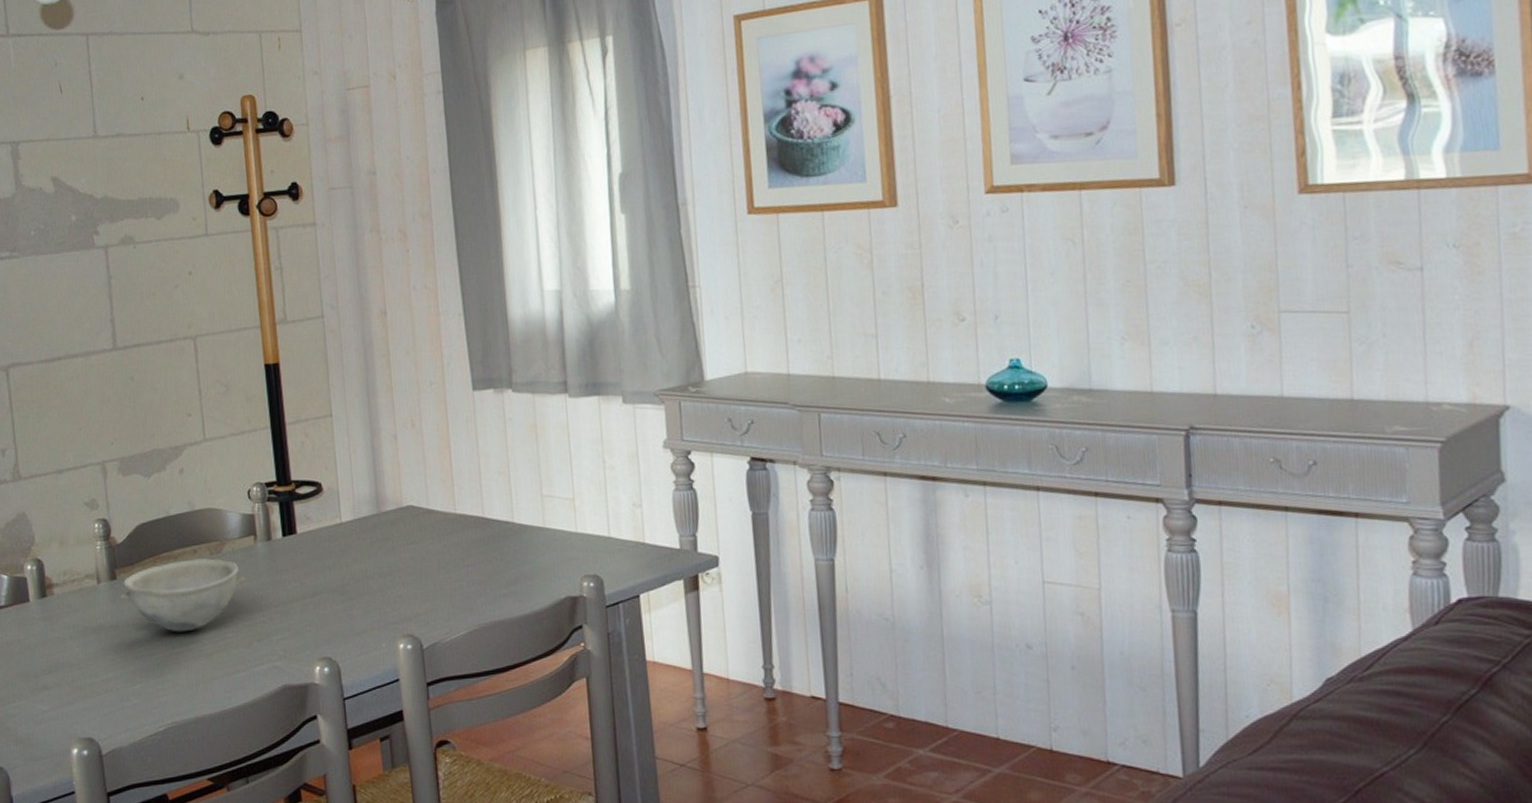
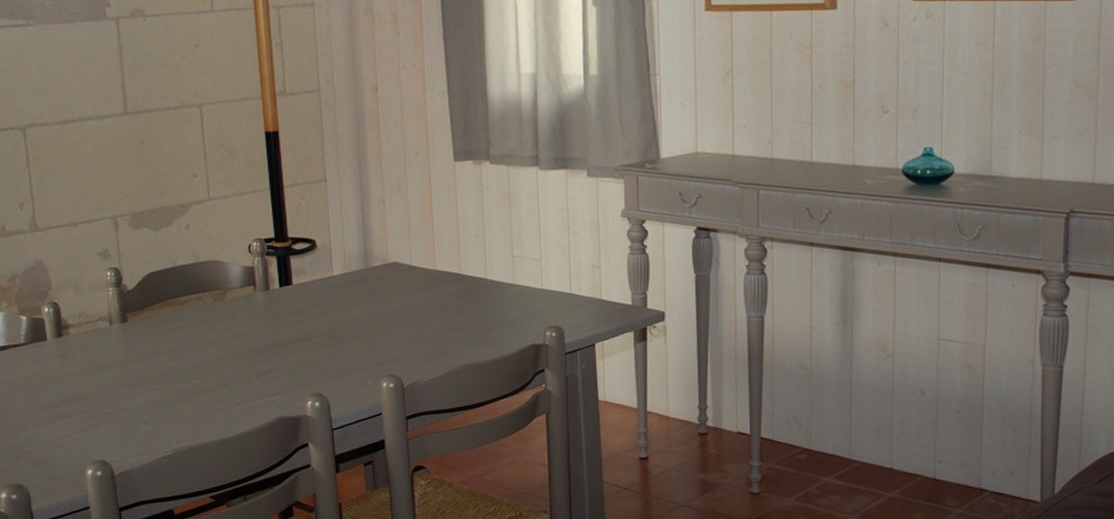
bowl: present [120,558,246,632] -> none [131,305,246,370]

